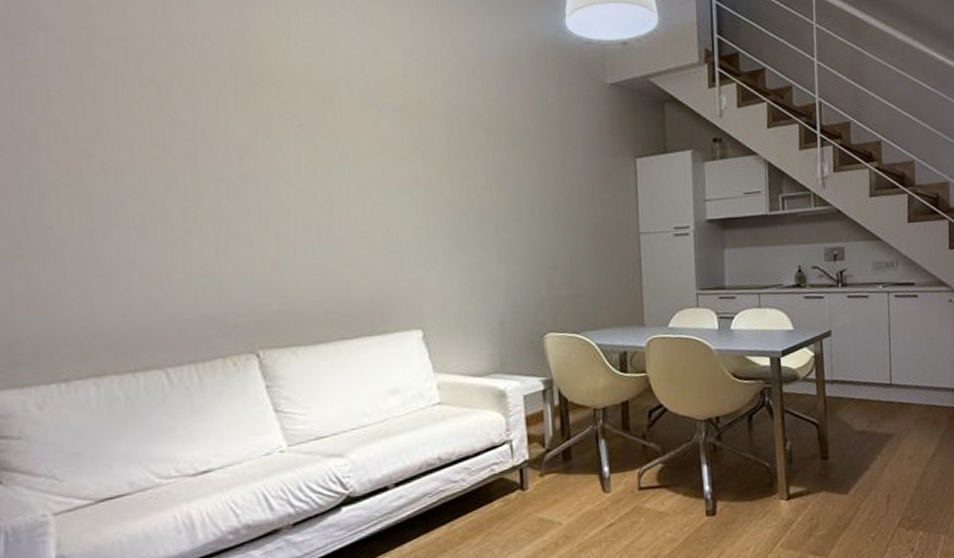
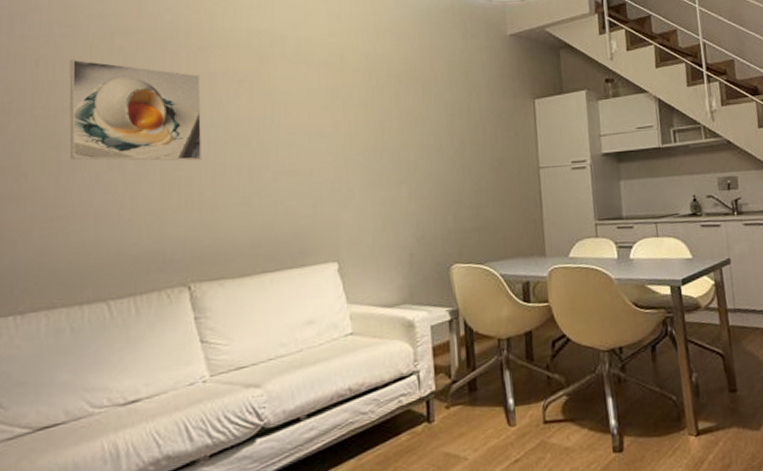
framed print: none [90,91,263,216] -> present [69,59,203,161]

